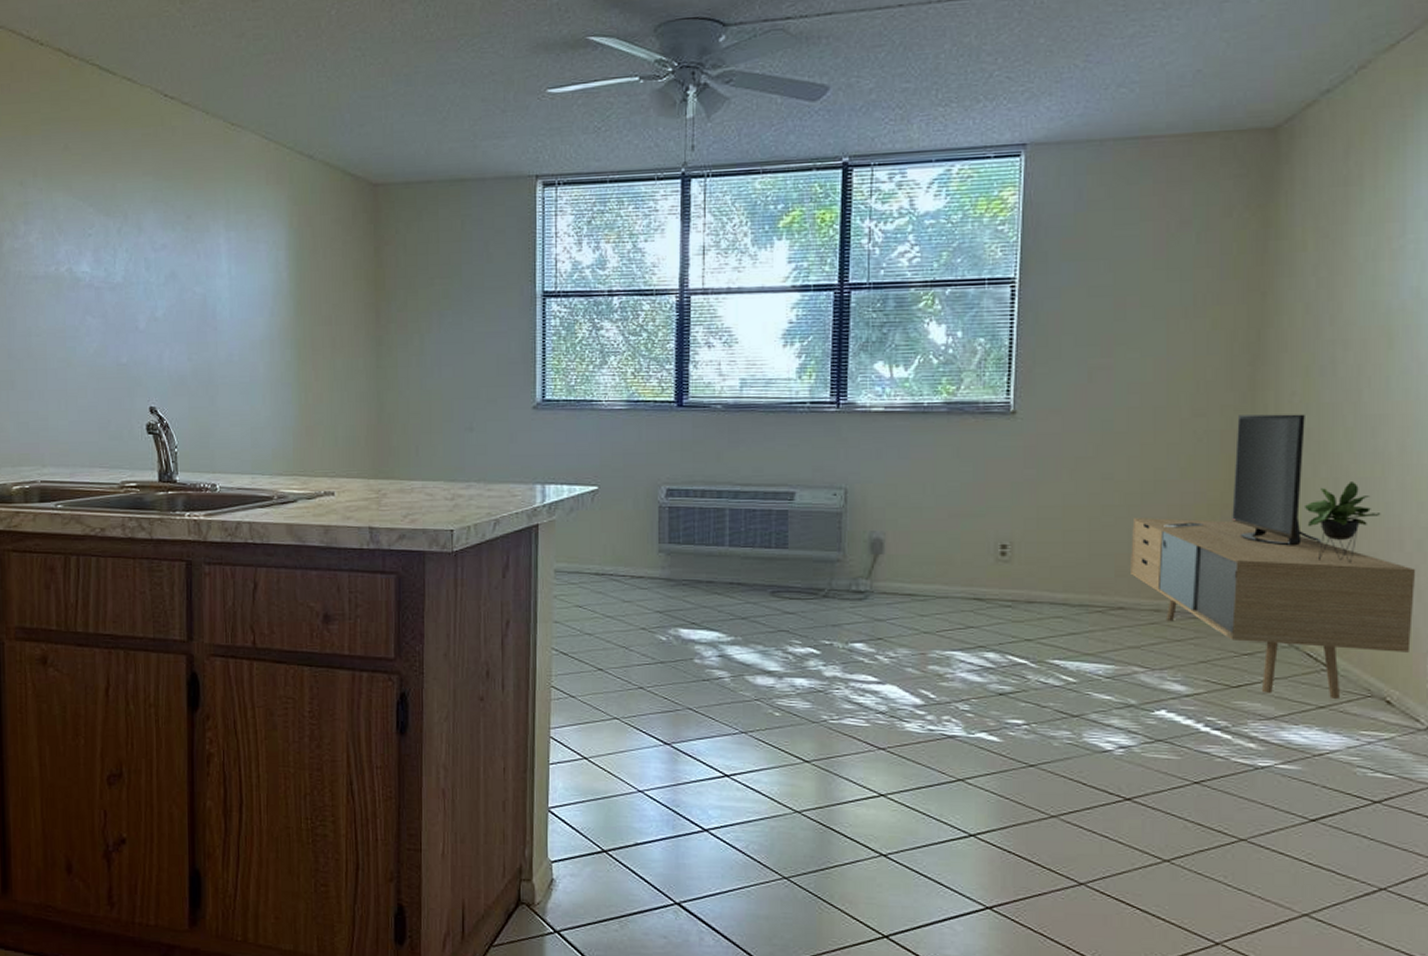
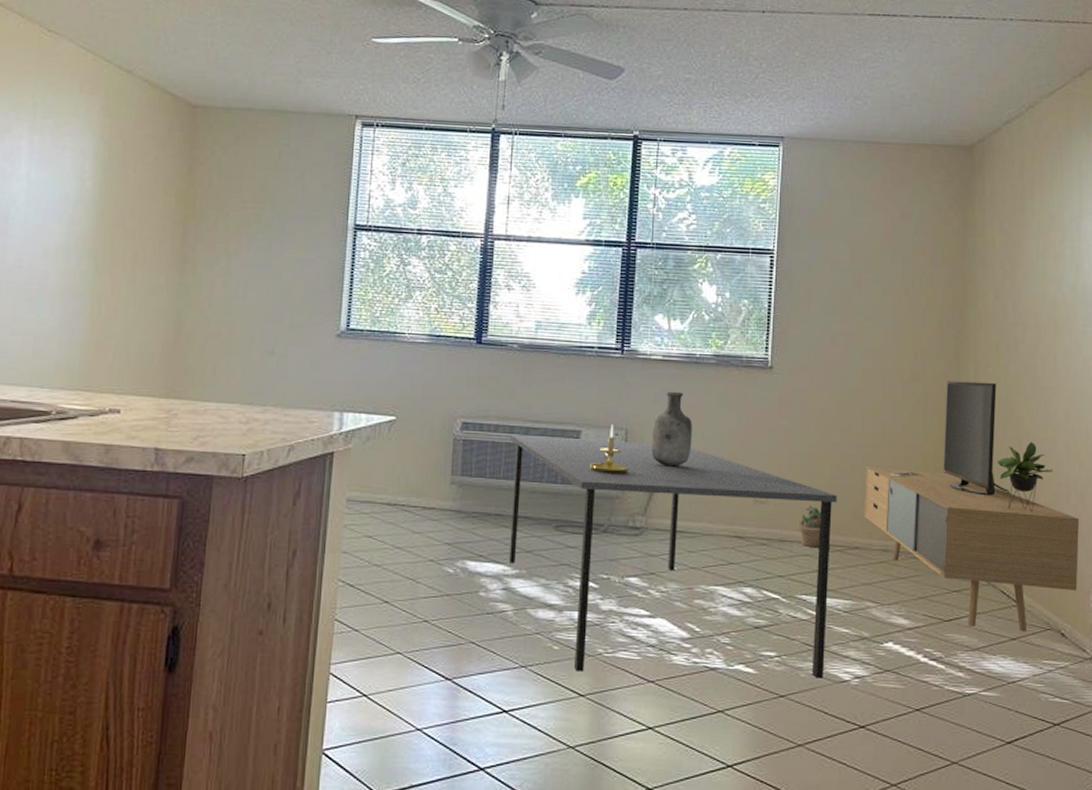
dining table: none [718,499,1096,749] -> present [508,434,837,680]
candle holder: none [806,484,850,537] -> present [590,425,629,475]
vase: none [874,445,921,526] -> present [651,391,692,467]
decorative plant: none [1048,562,1077,608] -> present [797,505,821,547]

